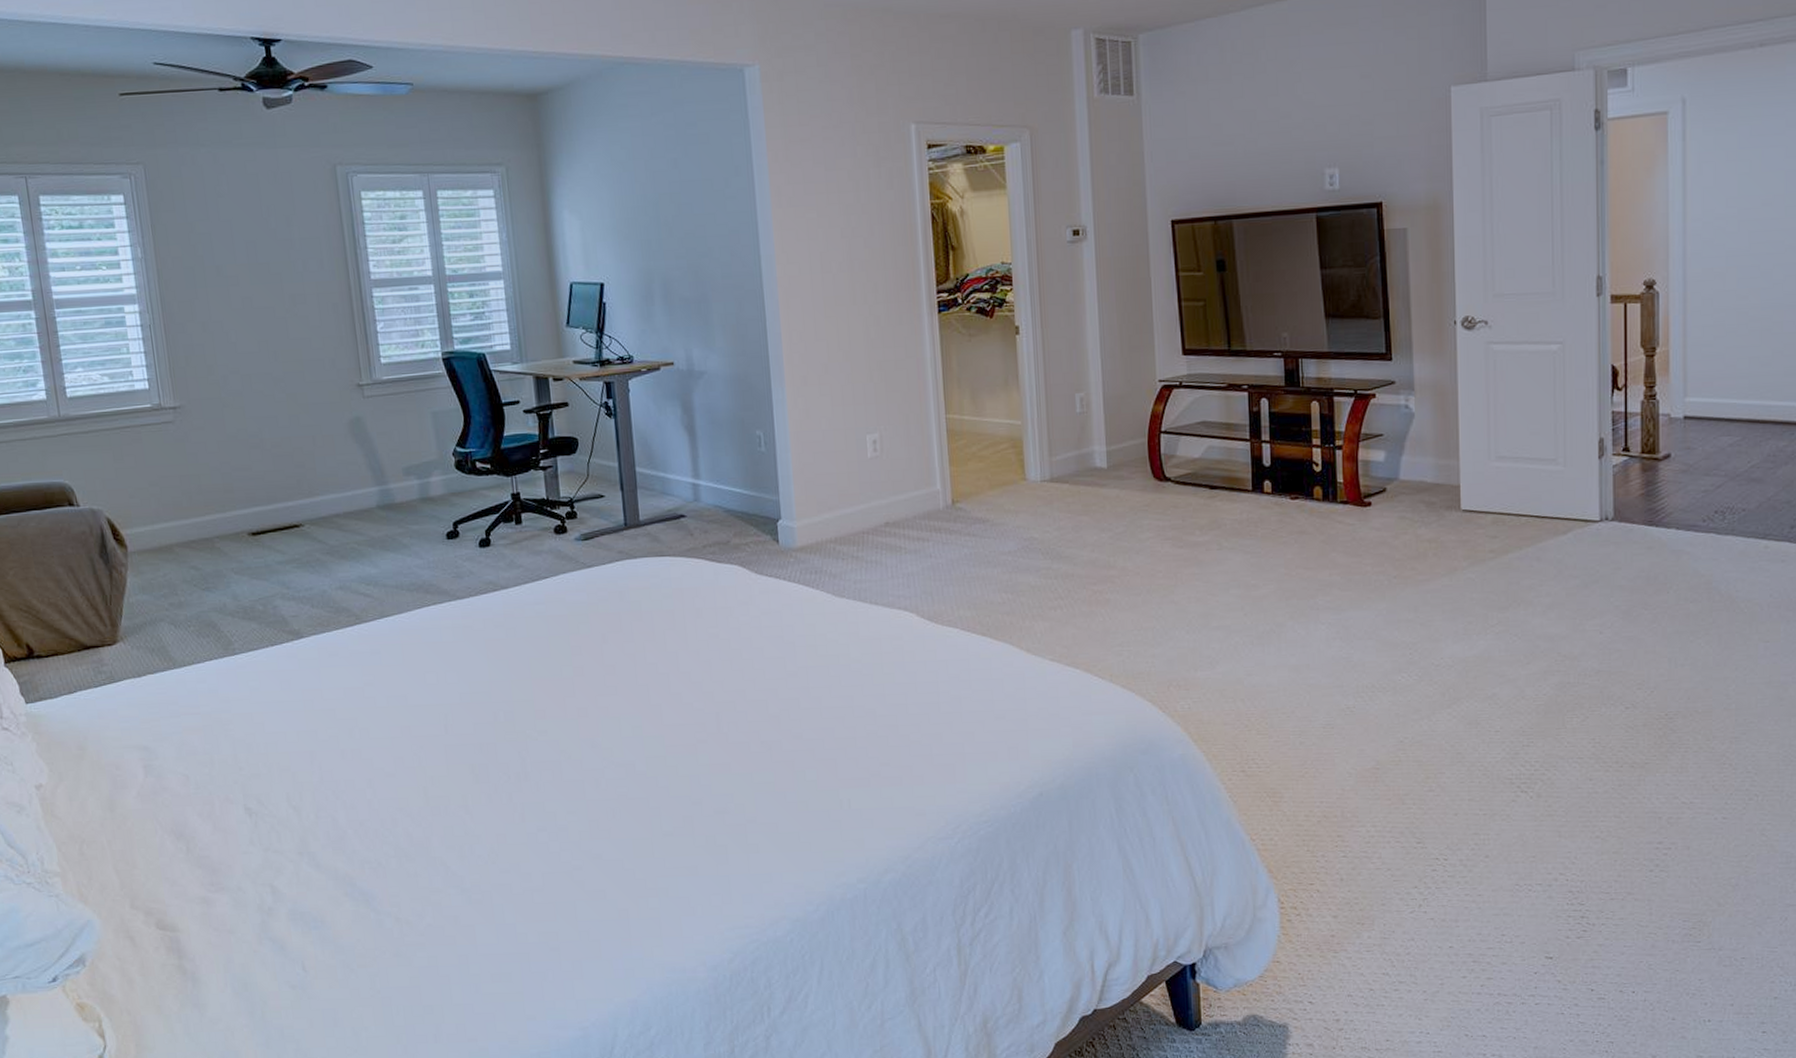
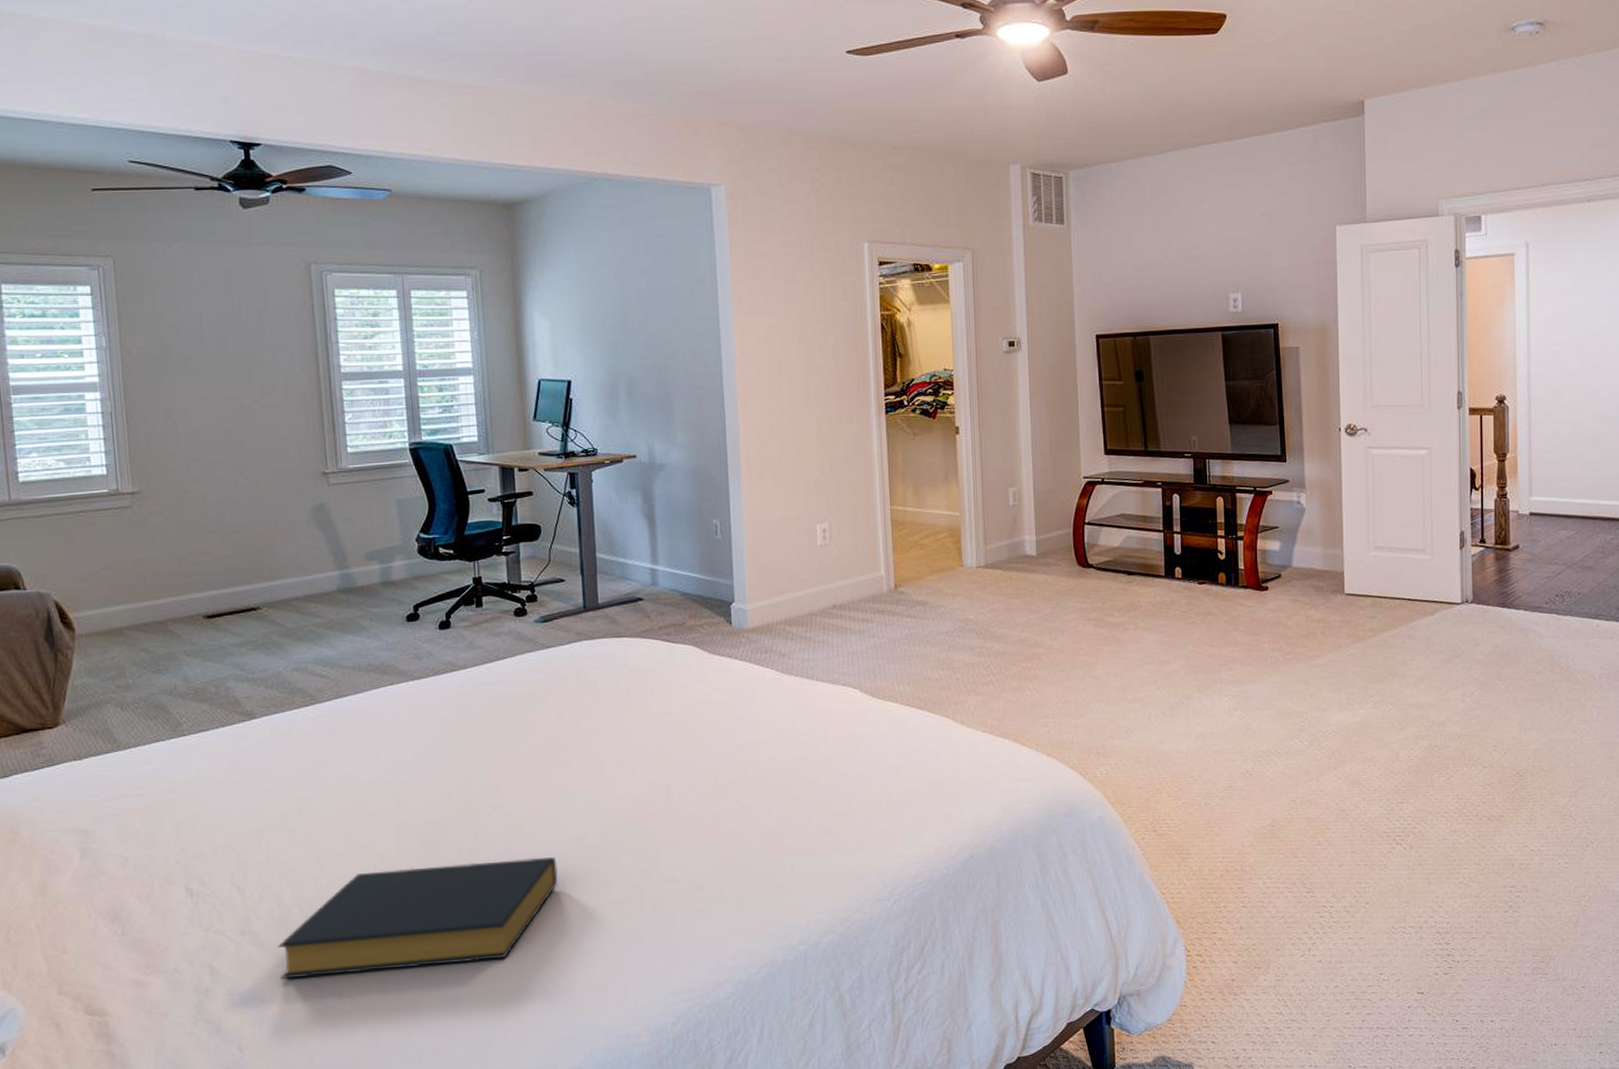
hardback book: none [334,784,608,901] -> present [277,857,558,980]

